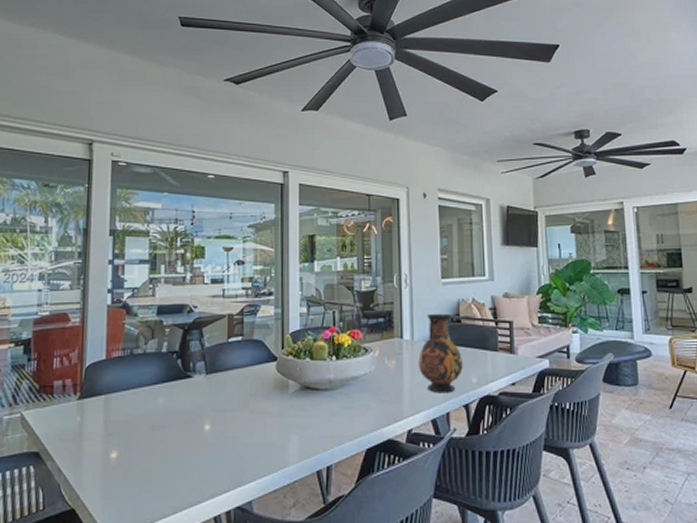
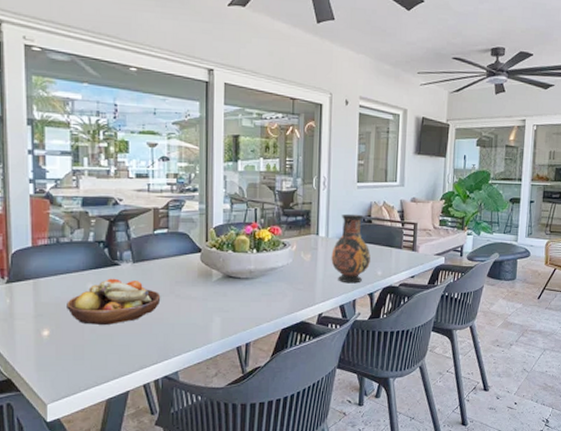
fruit bowl: none [137,392,235,445] -> present [67,278,161,325]

